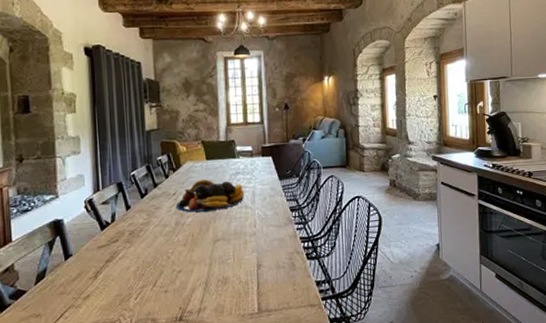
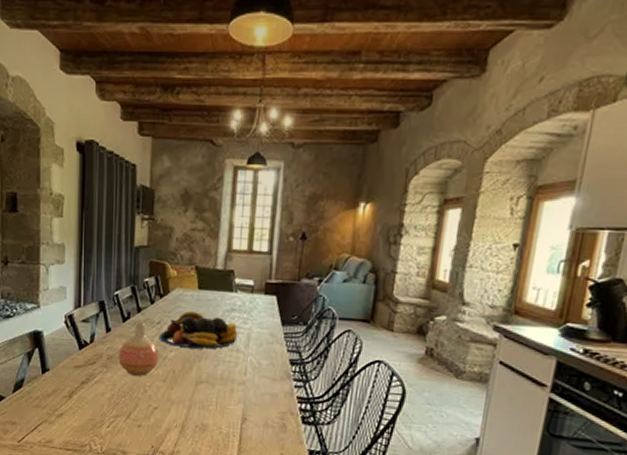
vase: none [139,196,178,246] -> present [118,322,159,376]

